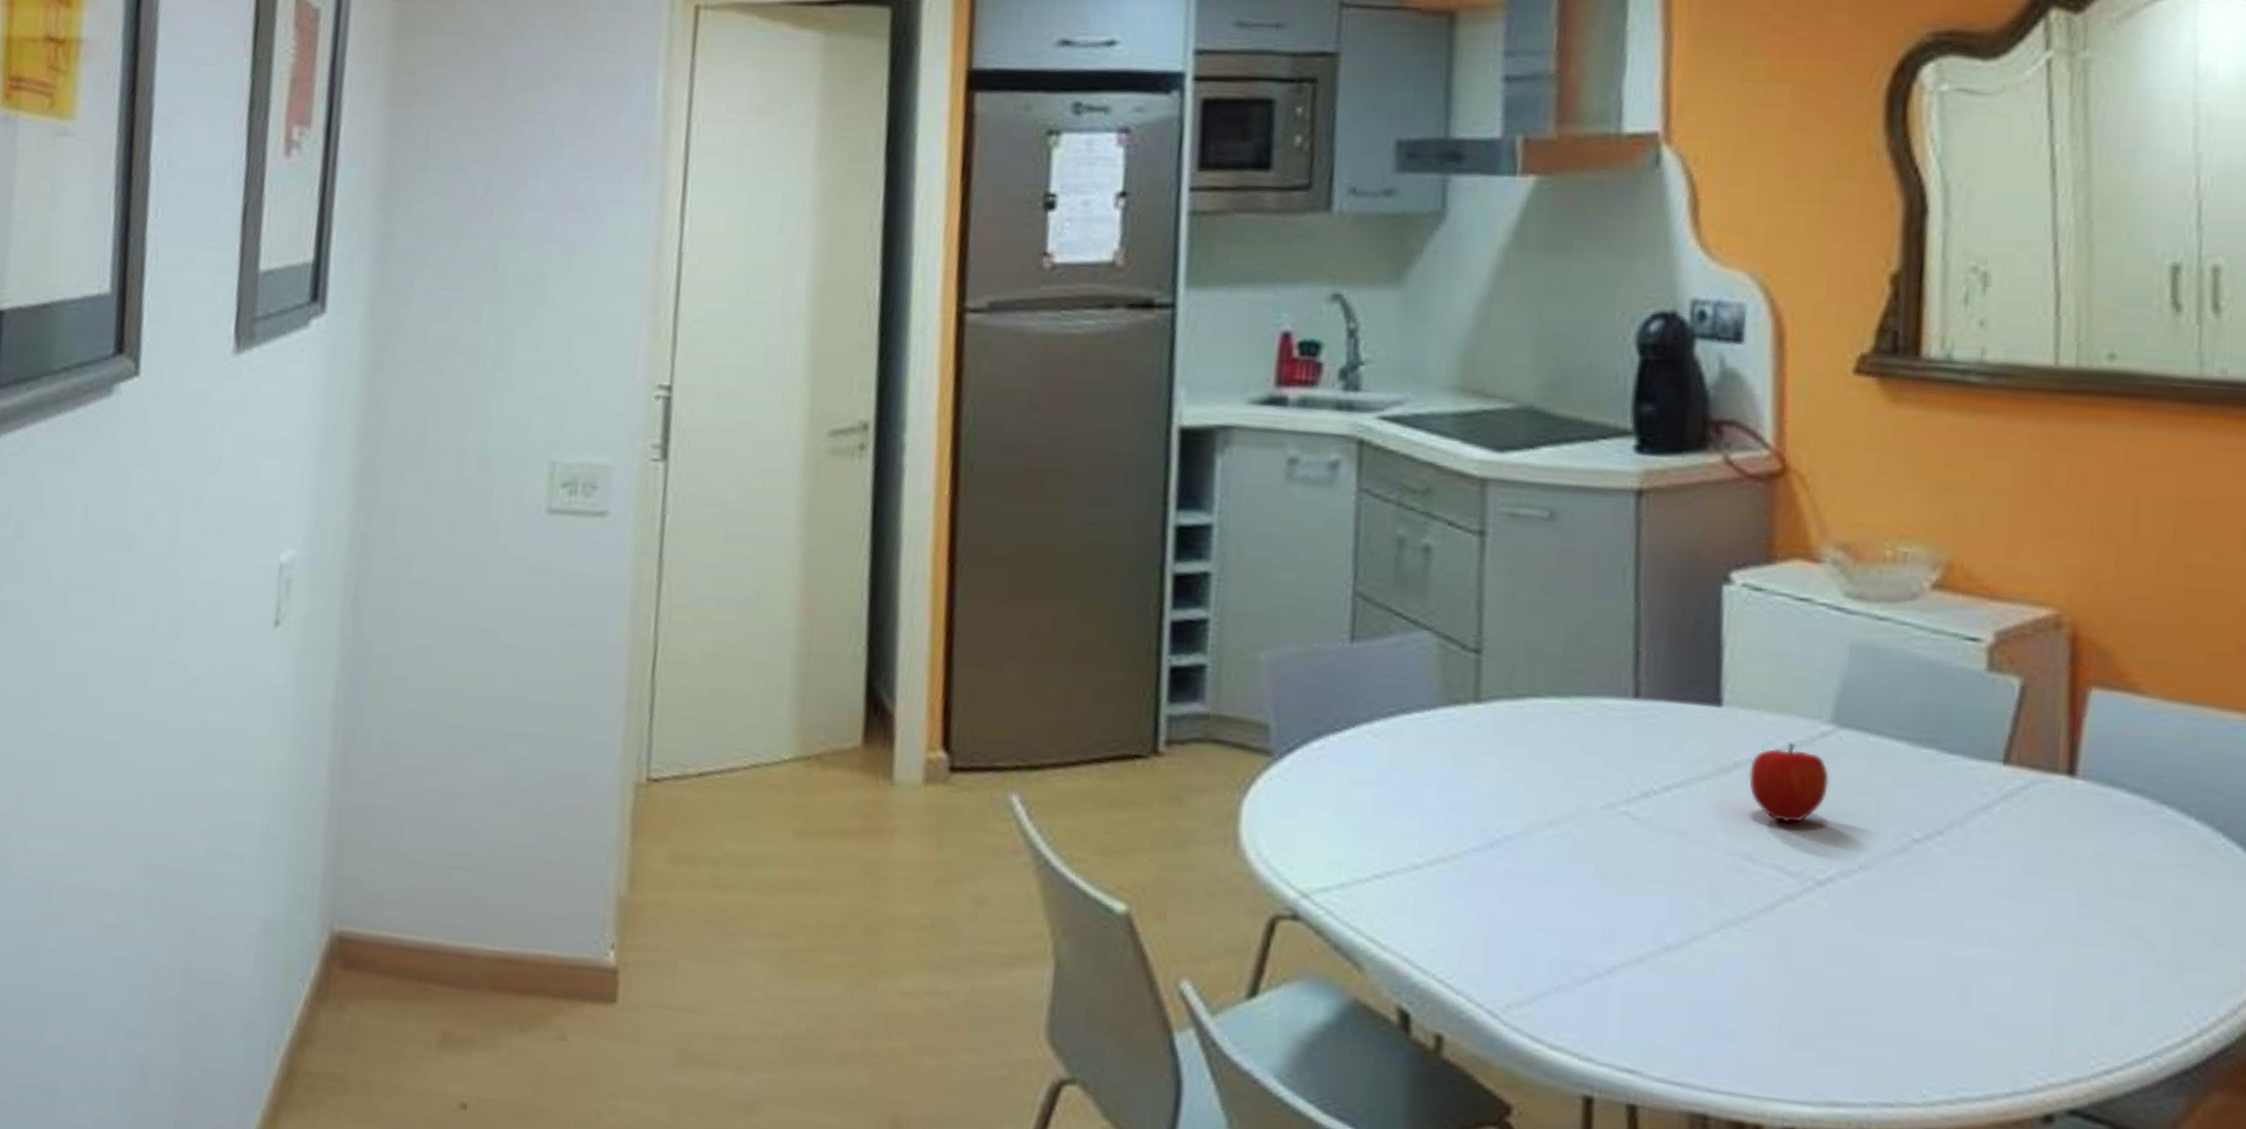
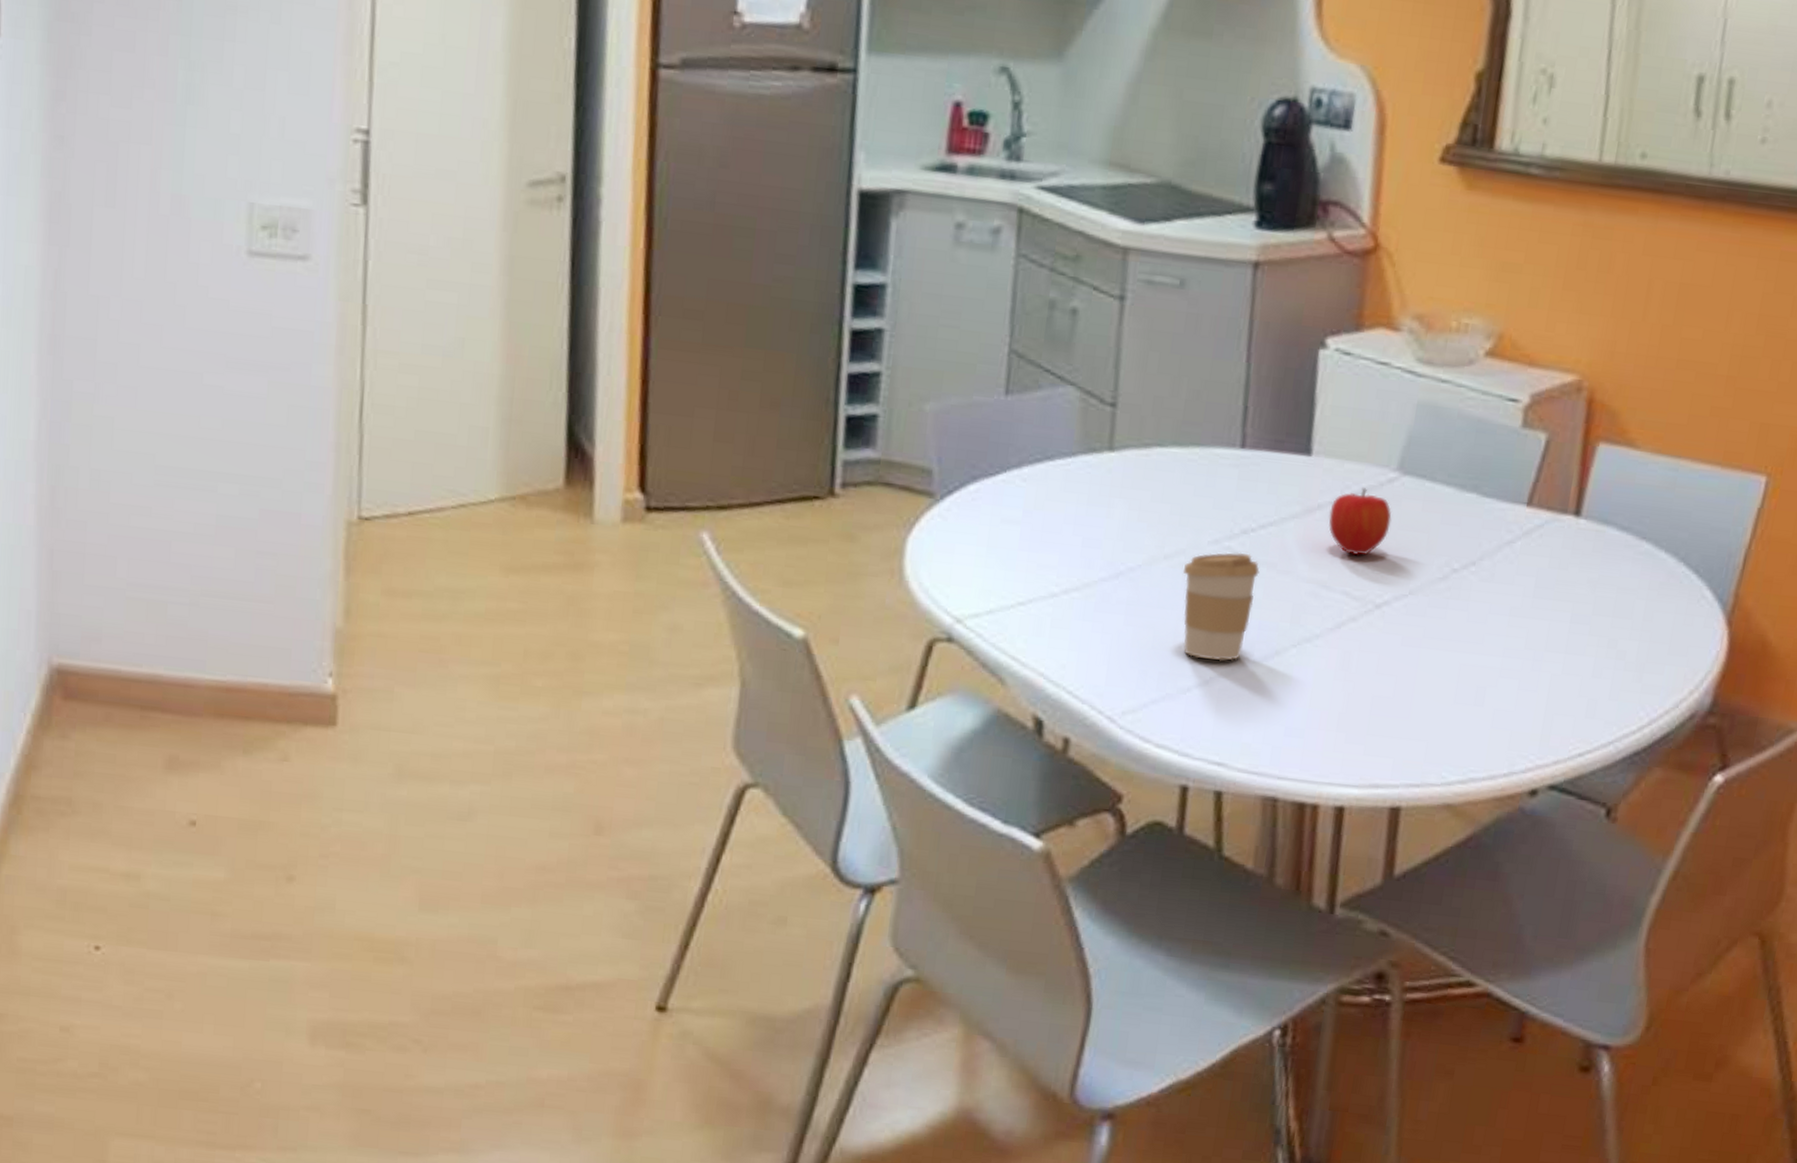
coffee cup: none [1571,818,1667,947] -> present [1182,552,1260,661]

